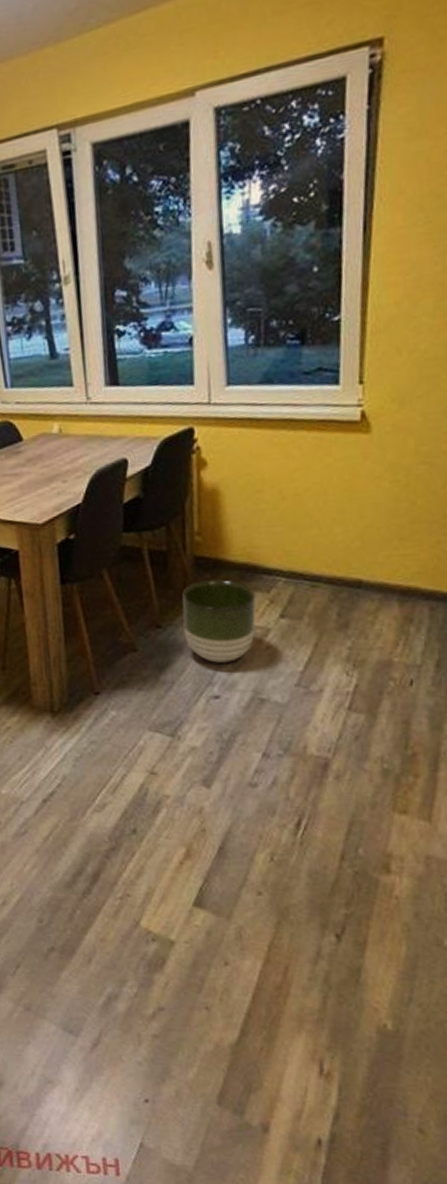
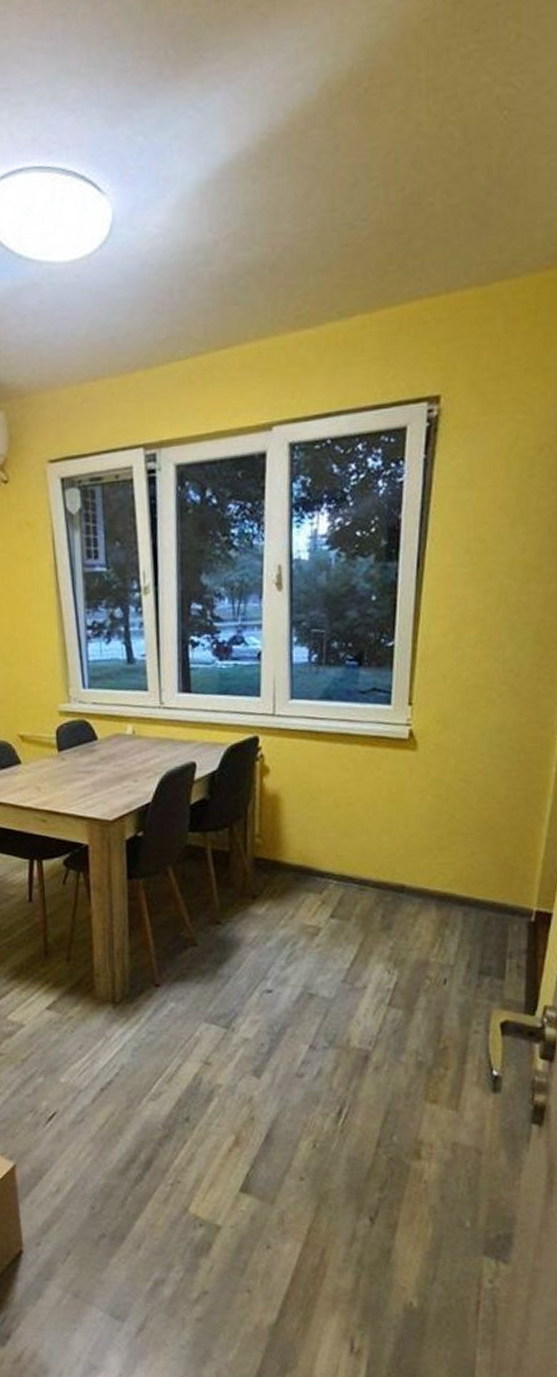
planter: present [182,579,256,663] -> none [241,879,310,959]

